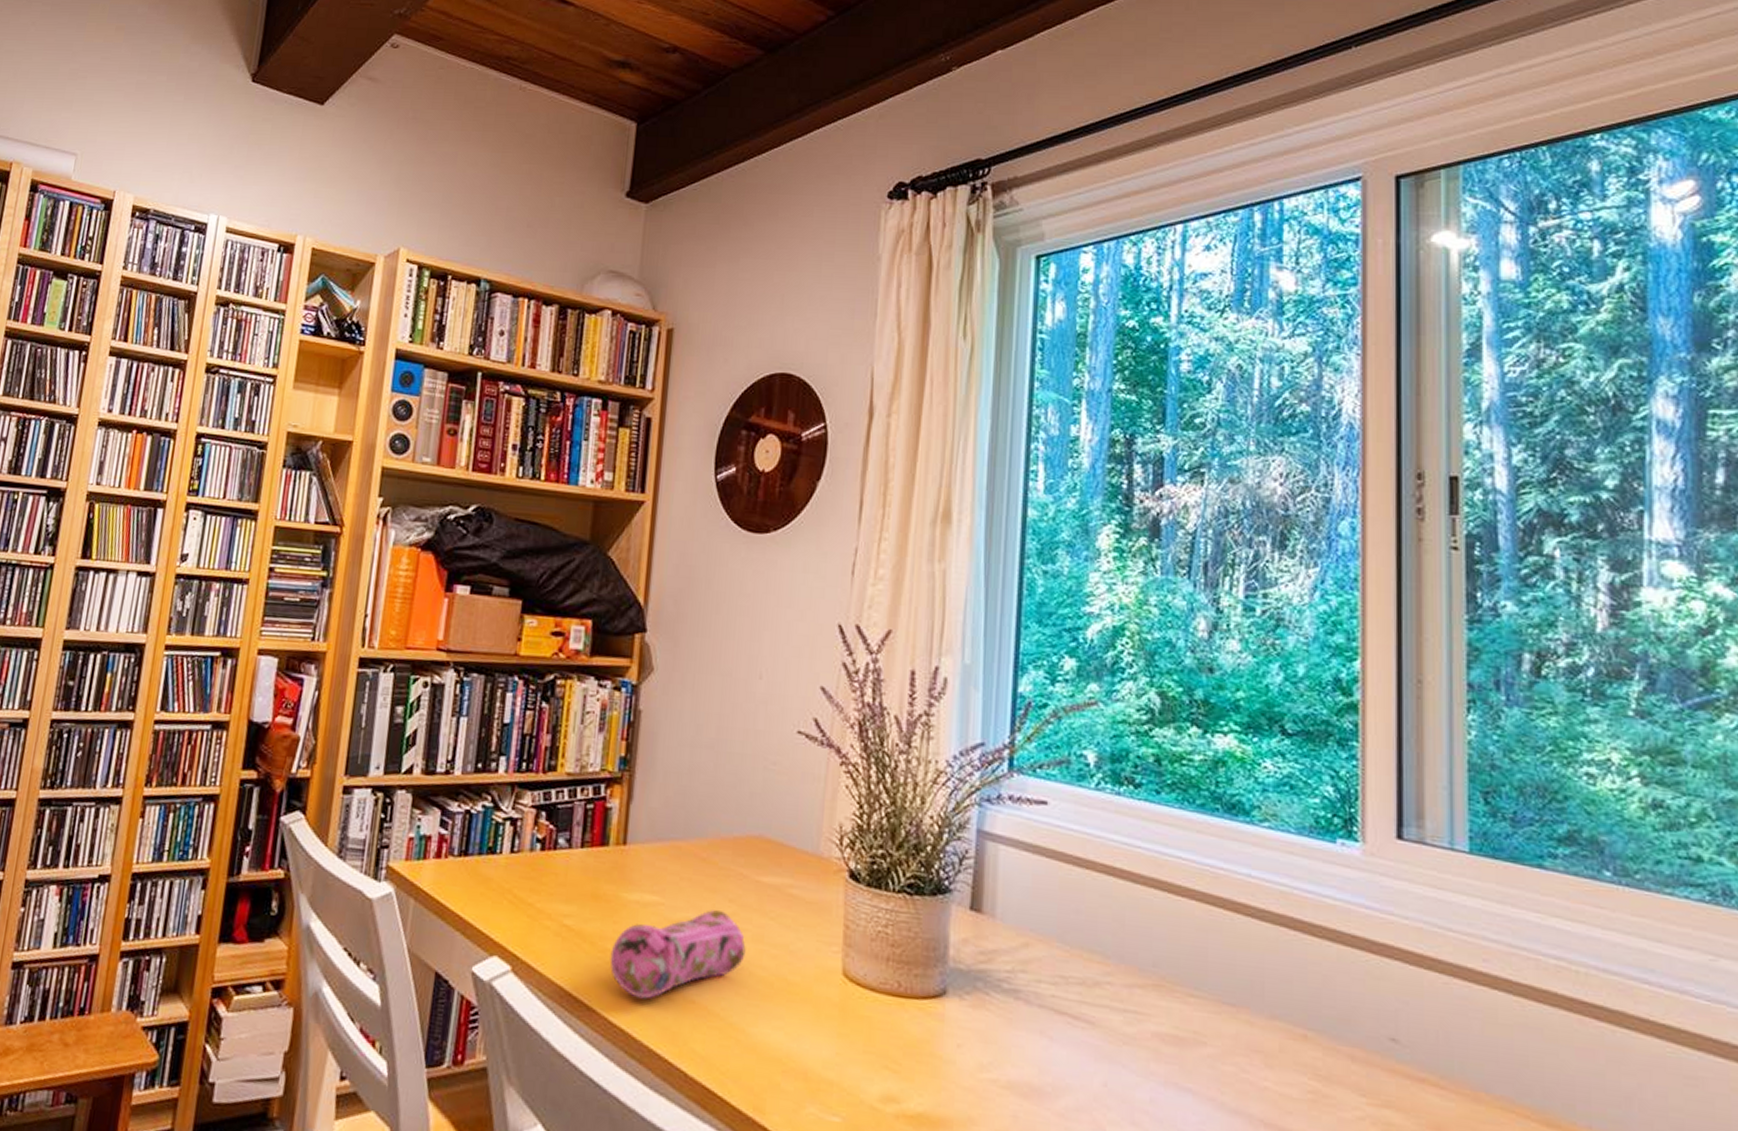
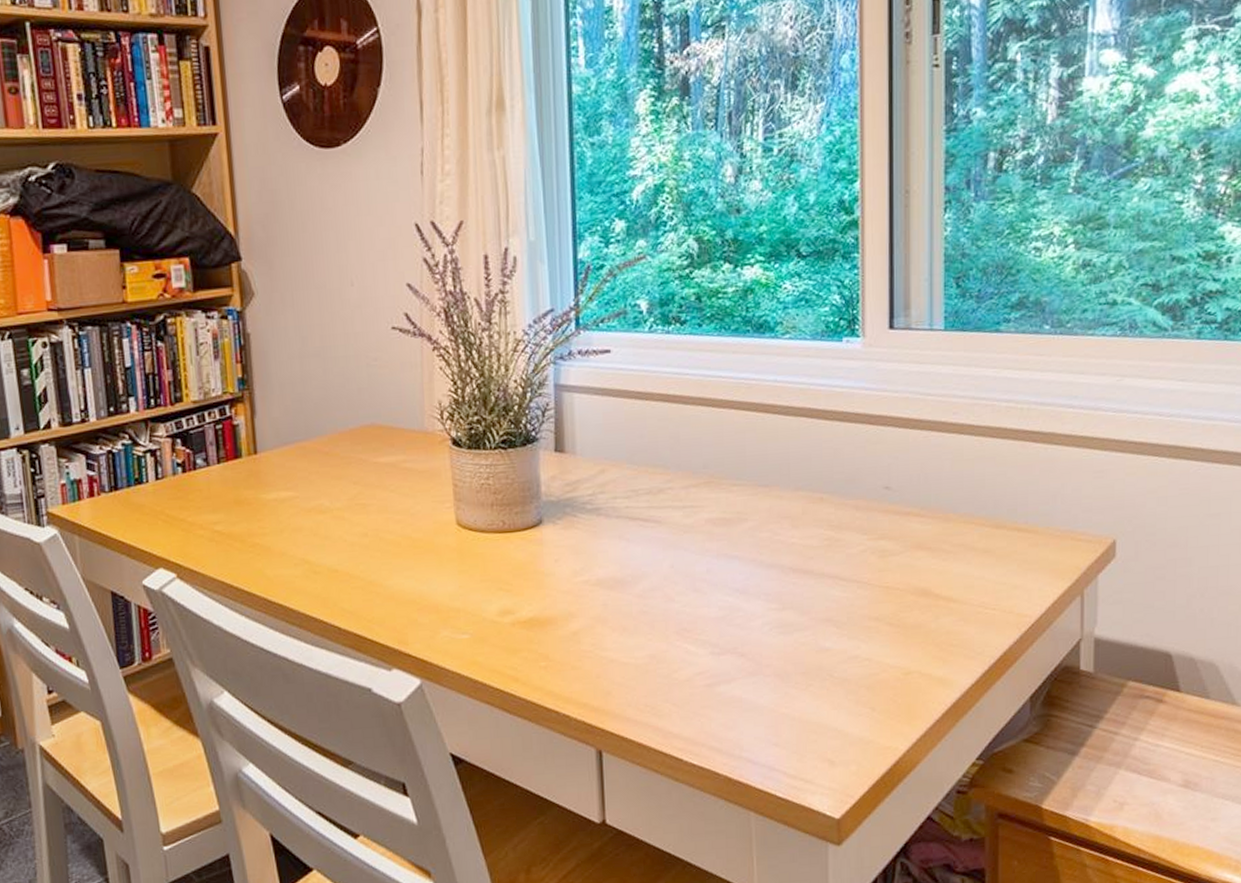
pencil case: present [609,910,746,999] -> none [259,493,374,578]

